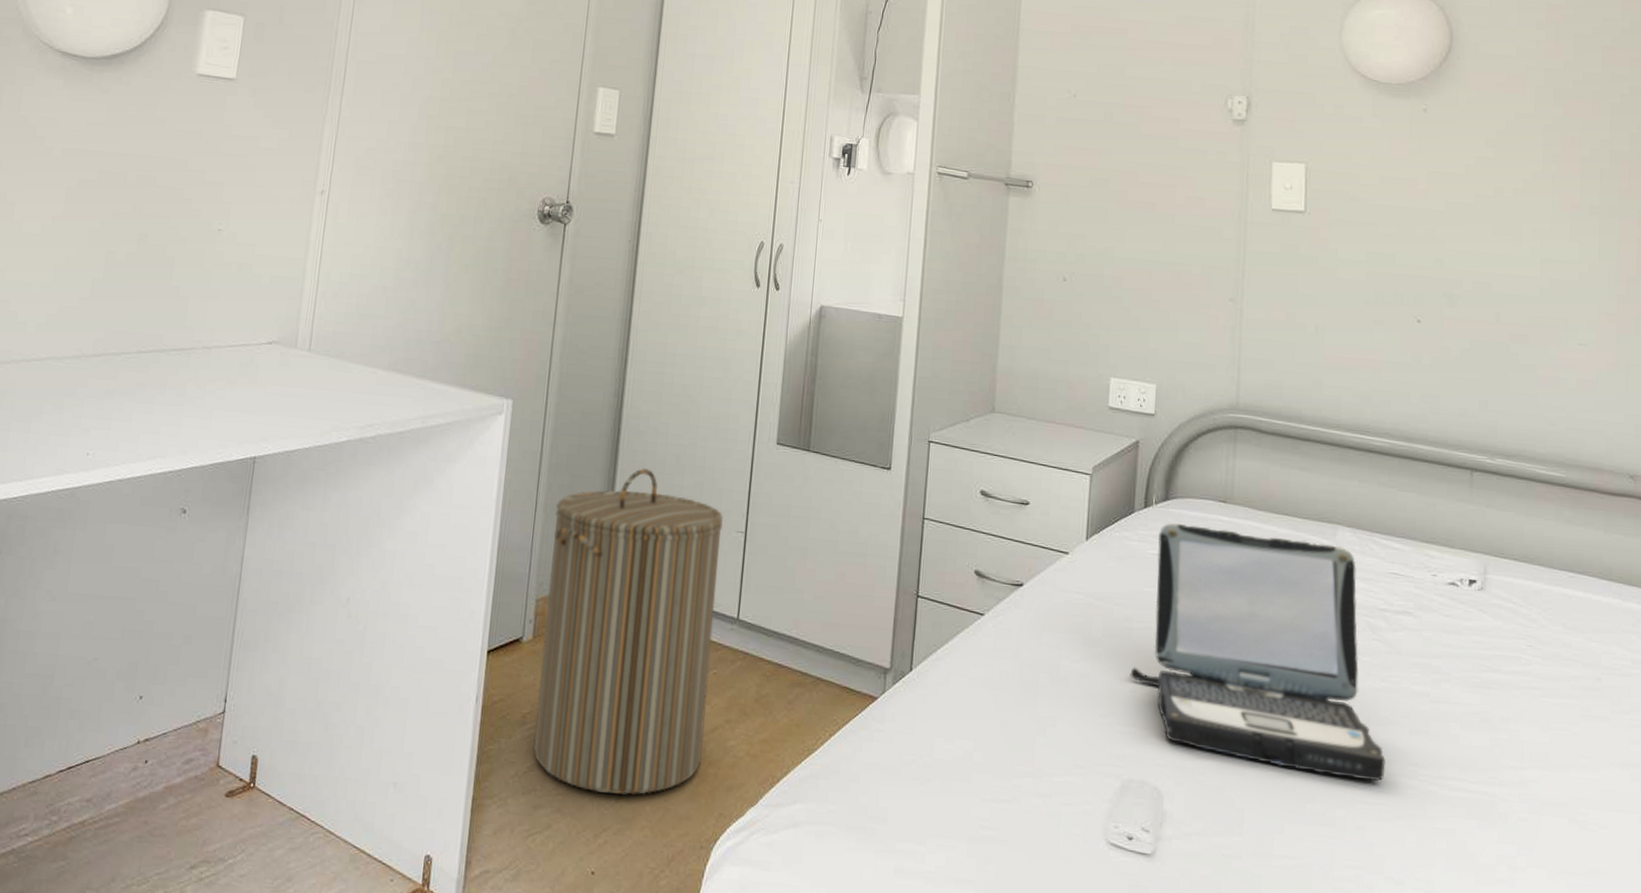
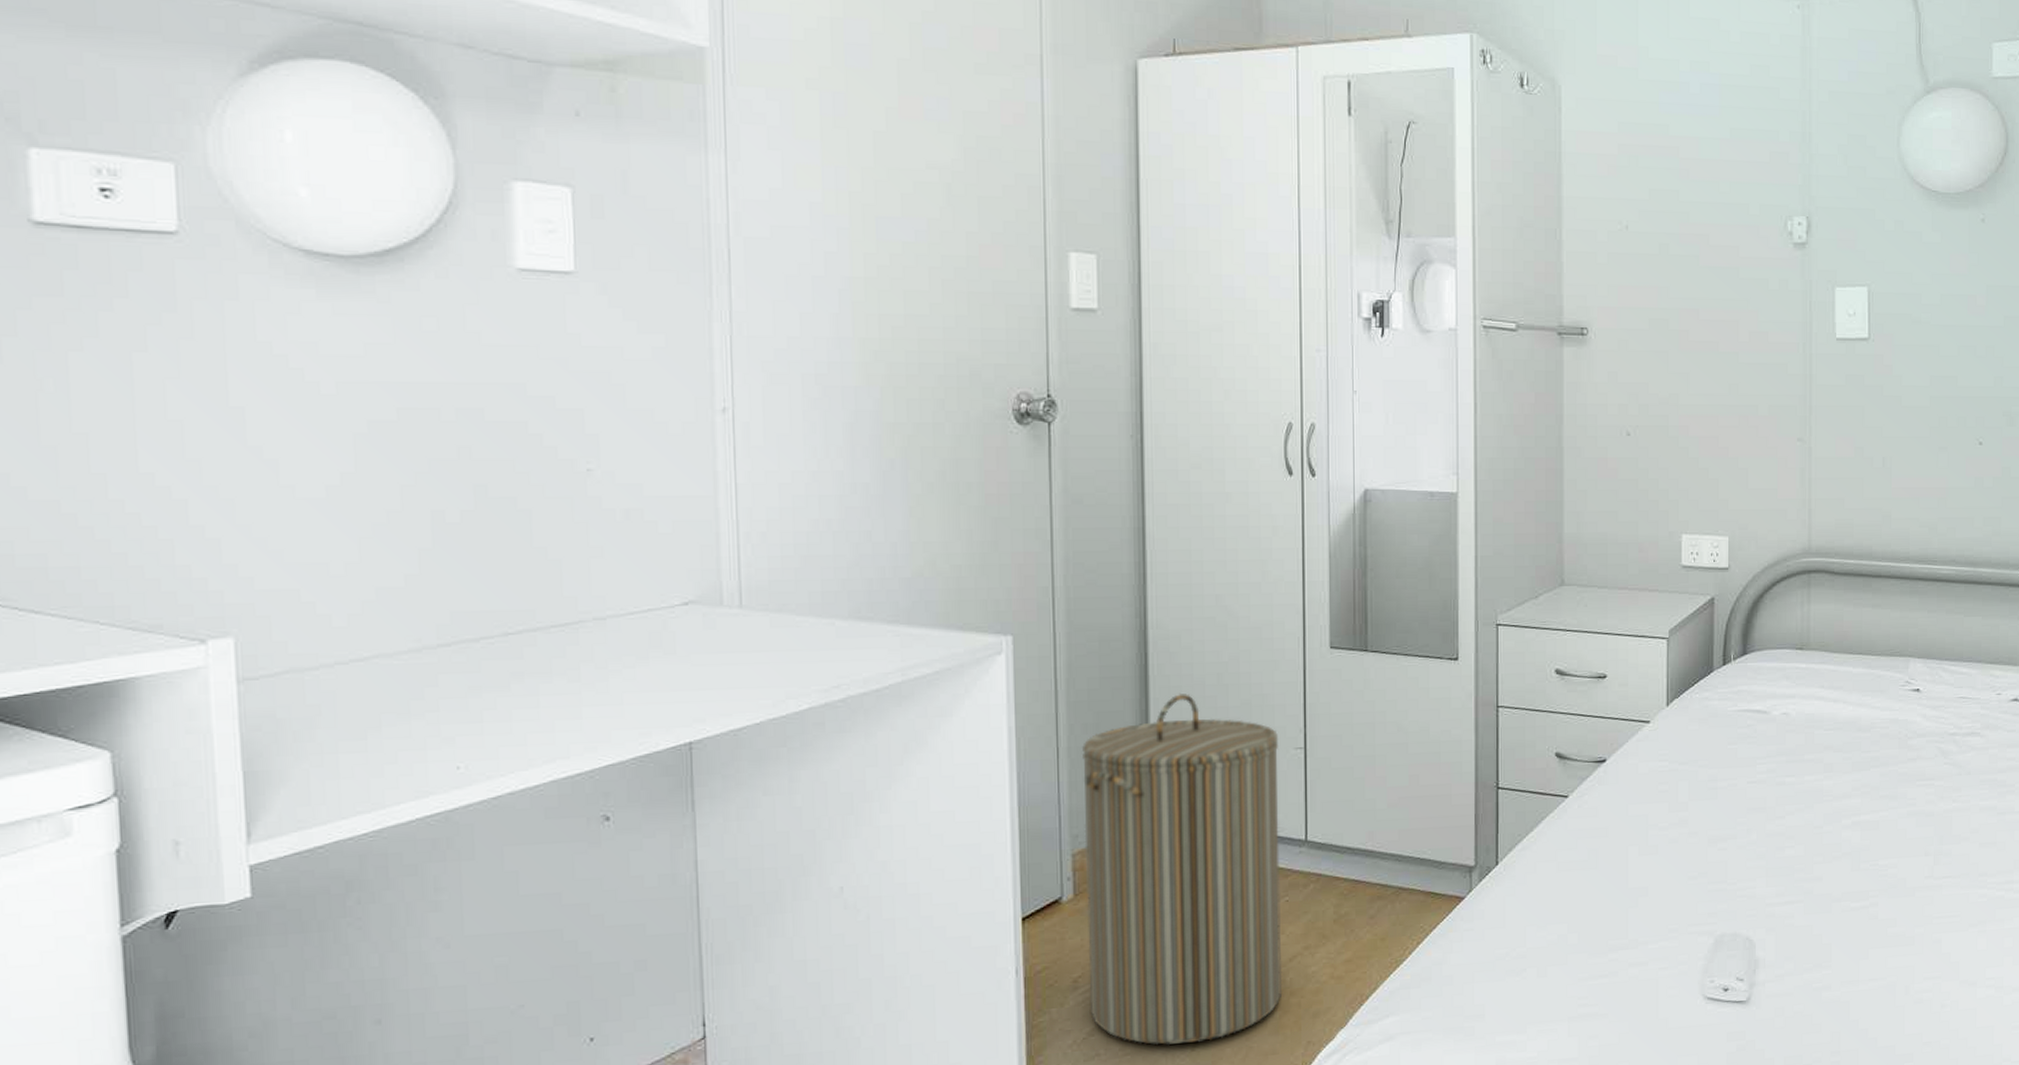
laptop: present [1130,522,1386,781] -> none [1718,676,1958,898]

